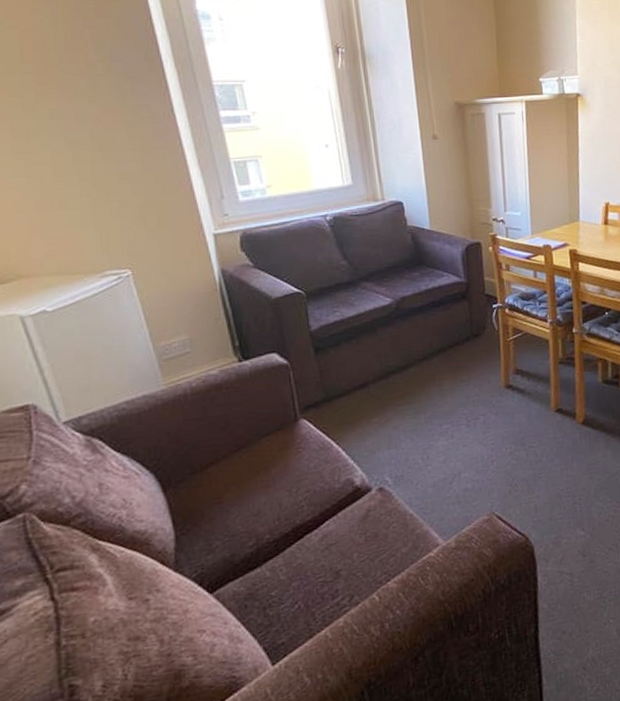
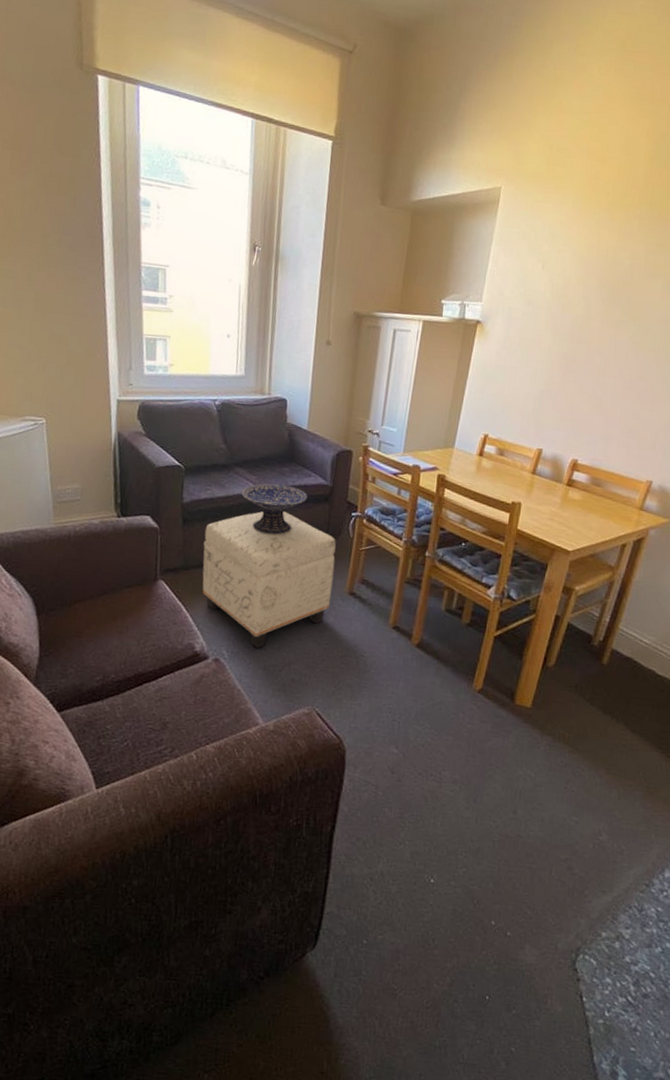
ottoman: none [341,318,488,466] -> present [202,511,336,648]
decorative bowl: none [372,290,445,345] -> present [241,483,308,535]

